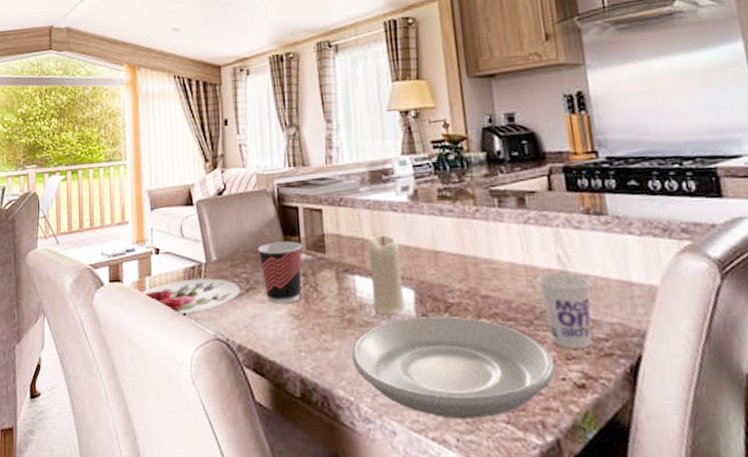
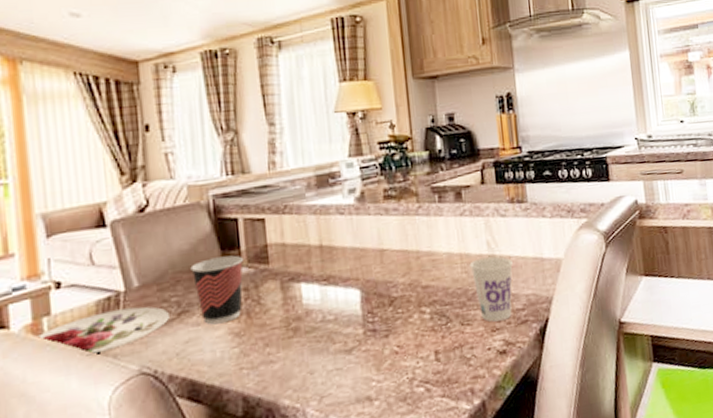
plate: present [352,317,556,419] -> none [297,308,483,405]
candle: present [367,235,405,316] -> none [313,238,352,319]

